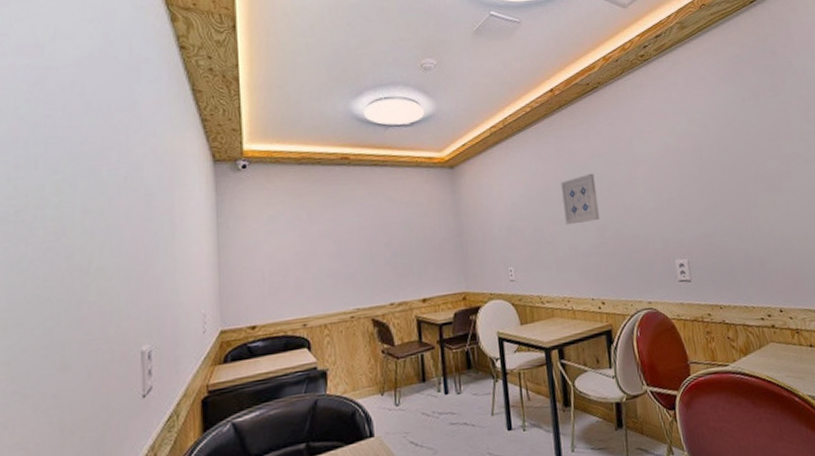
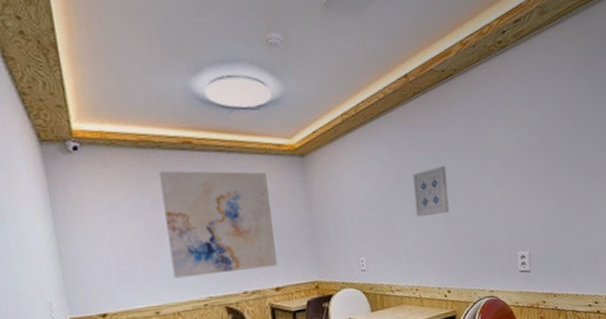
wall art: none [317,184,425,290] -> present [159,170,277,279]

